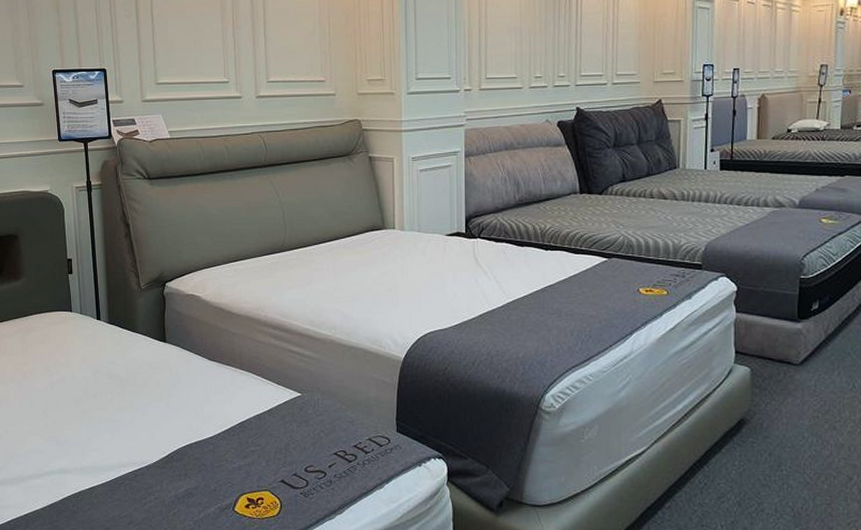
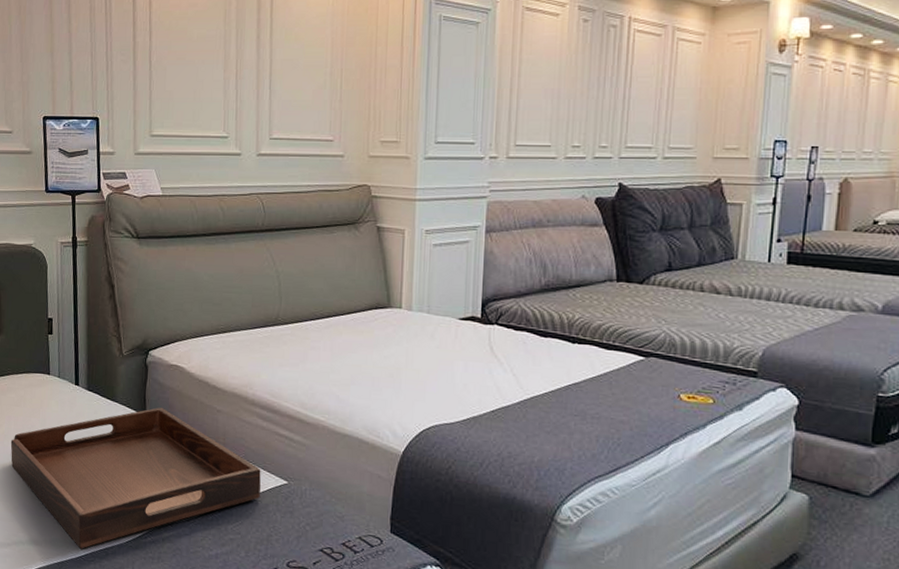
serving tray: none [37,335,277,473] -> present [10,407,261,549]

